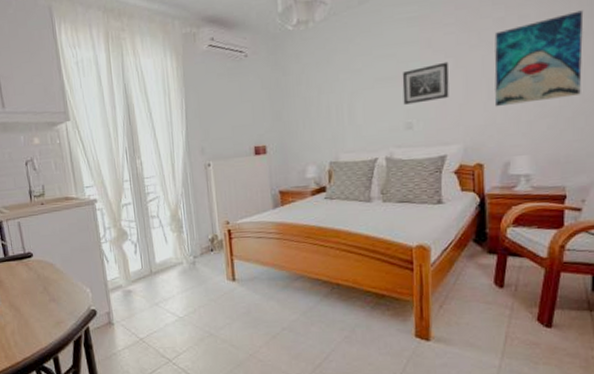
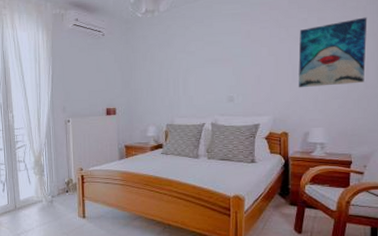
wall art: present [402,61,449,105] -> none [226,50,263,82]

